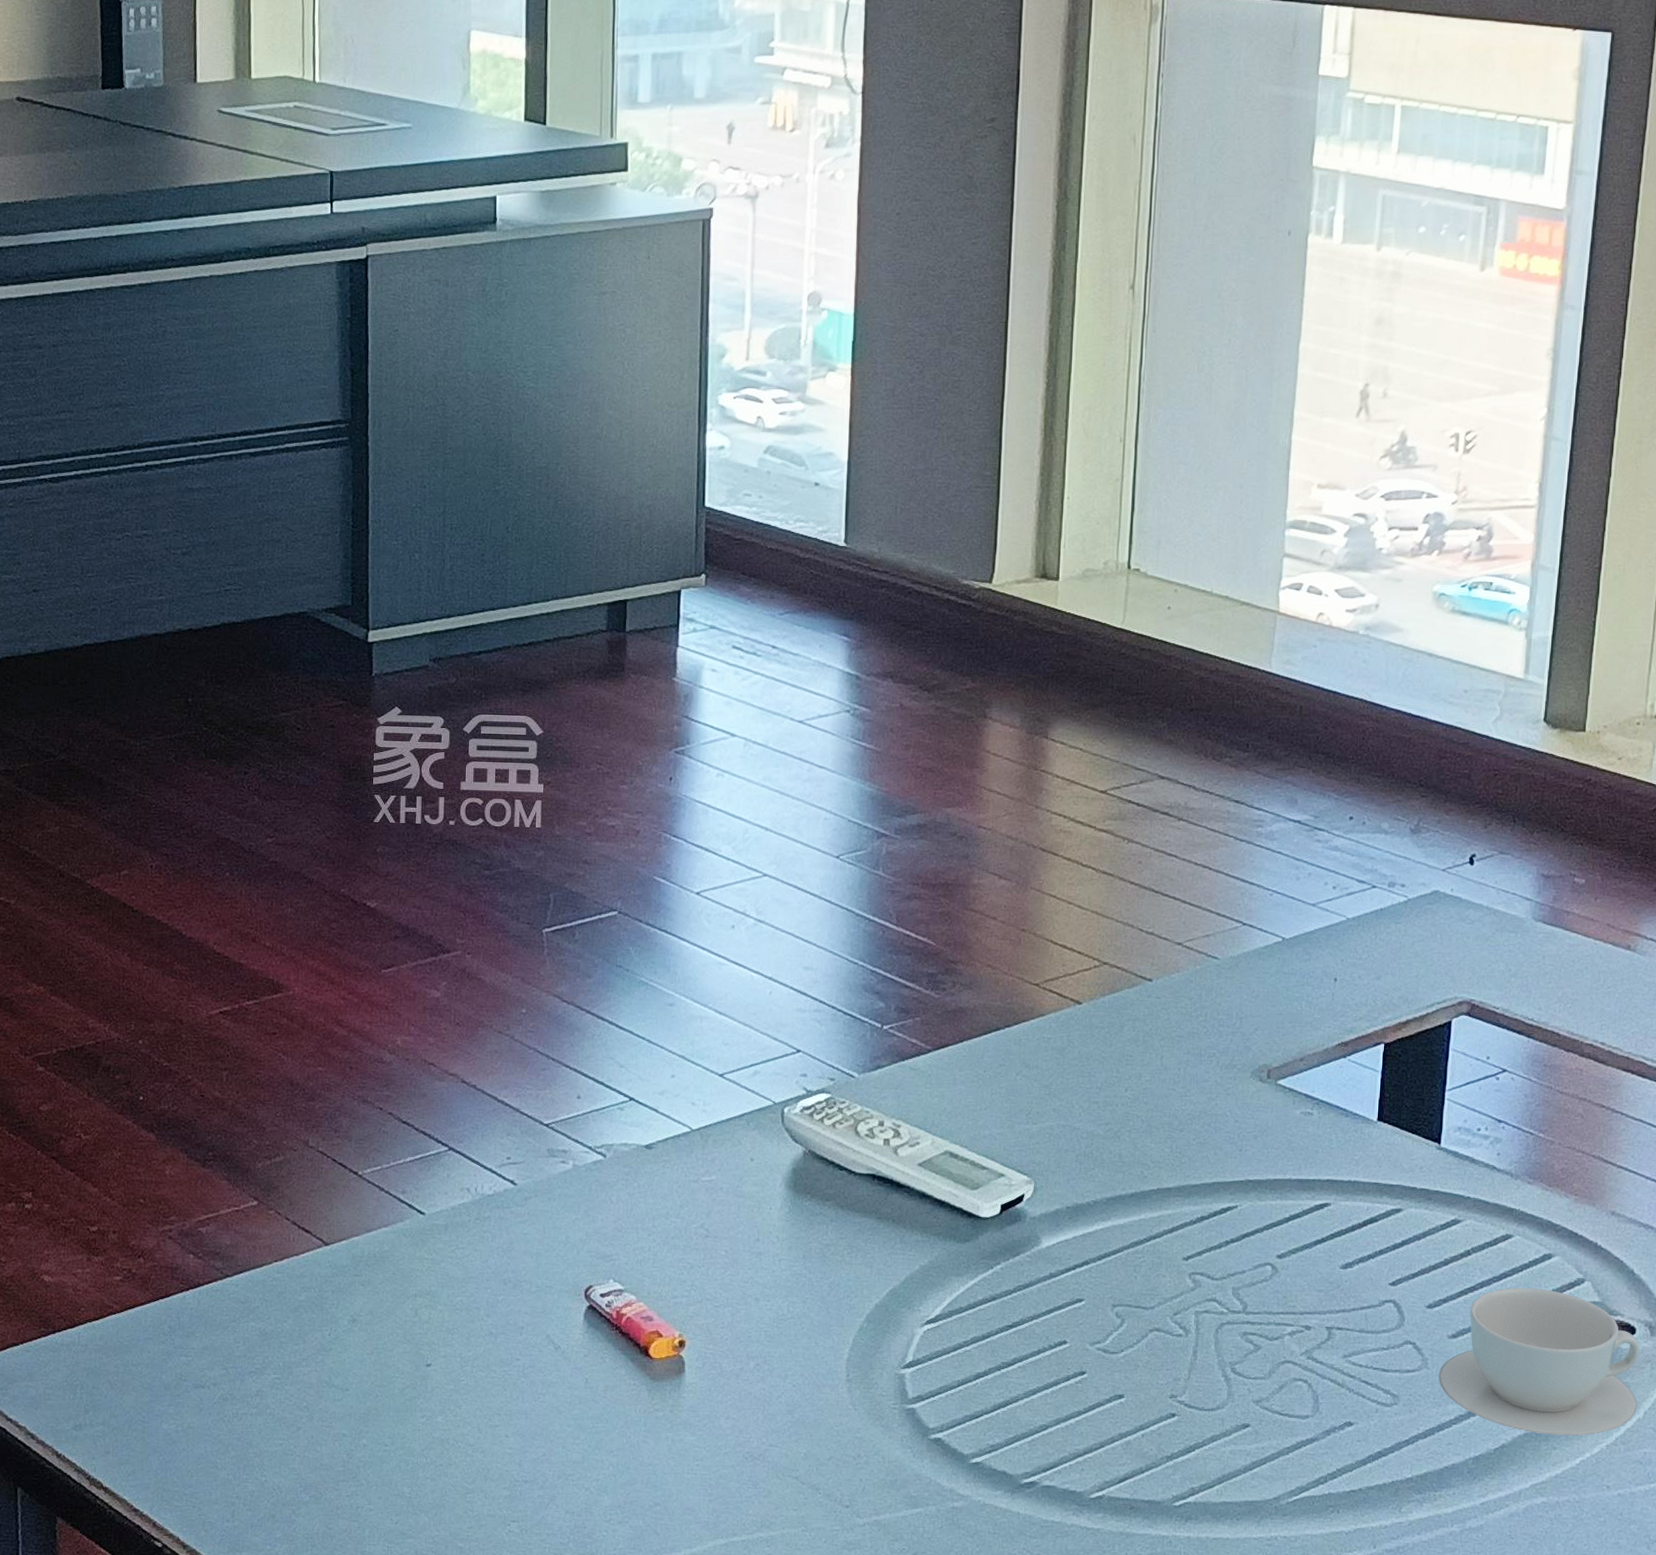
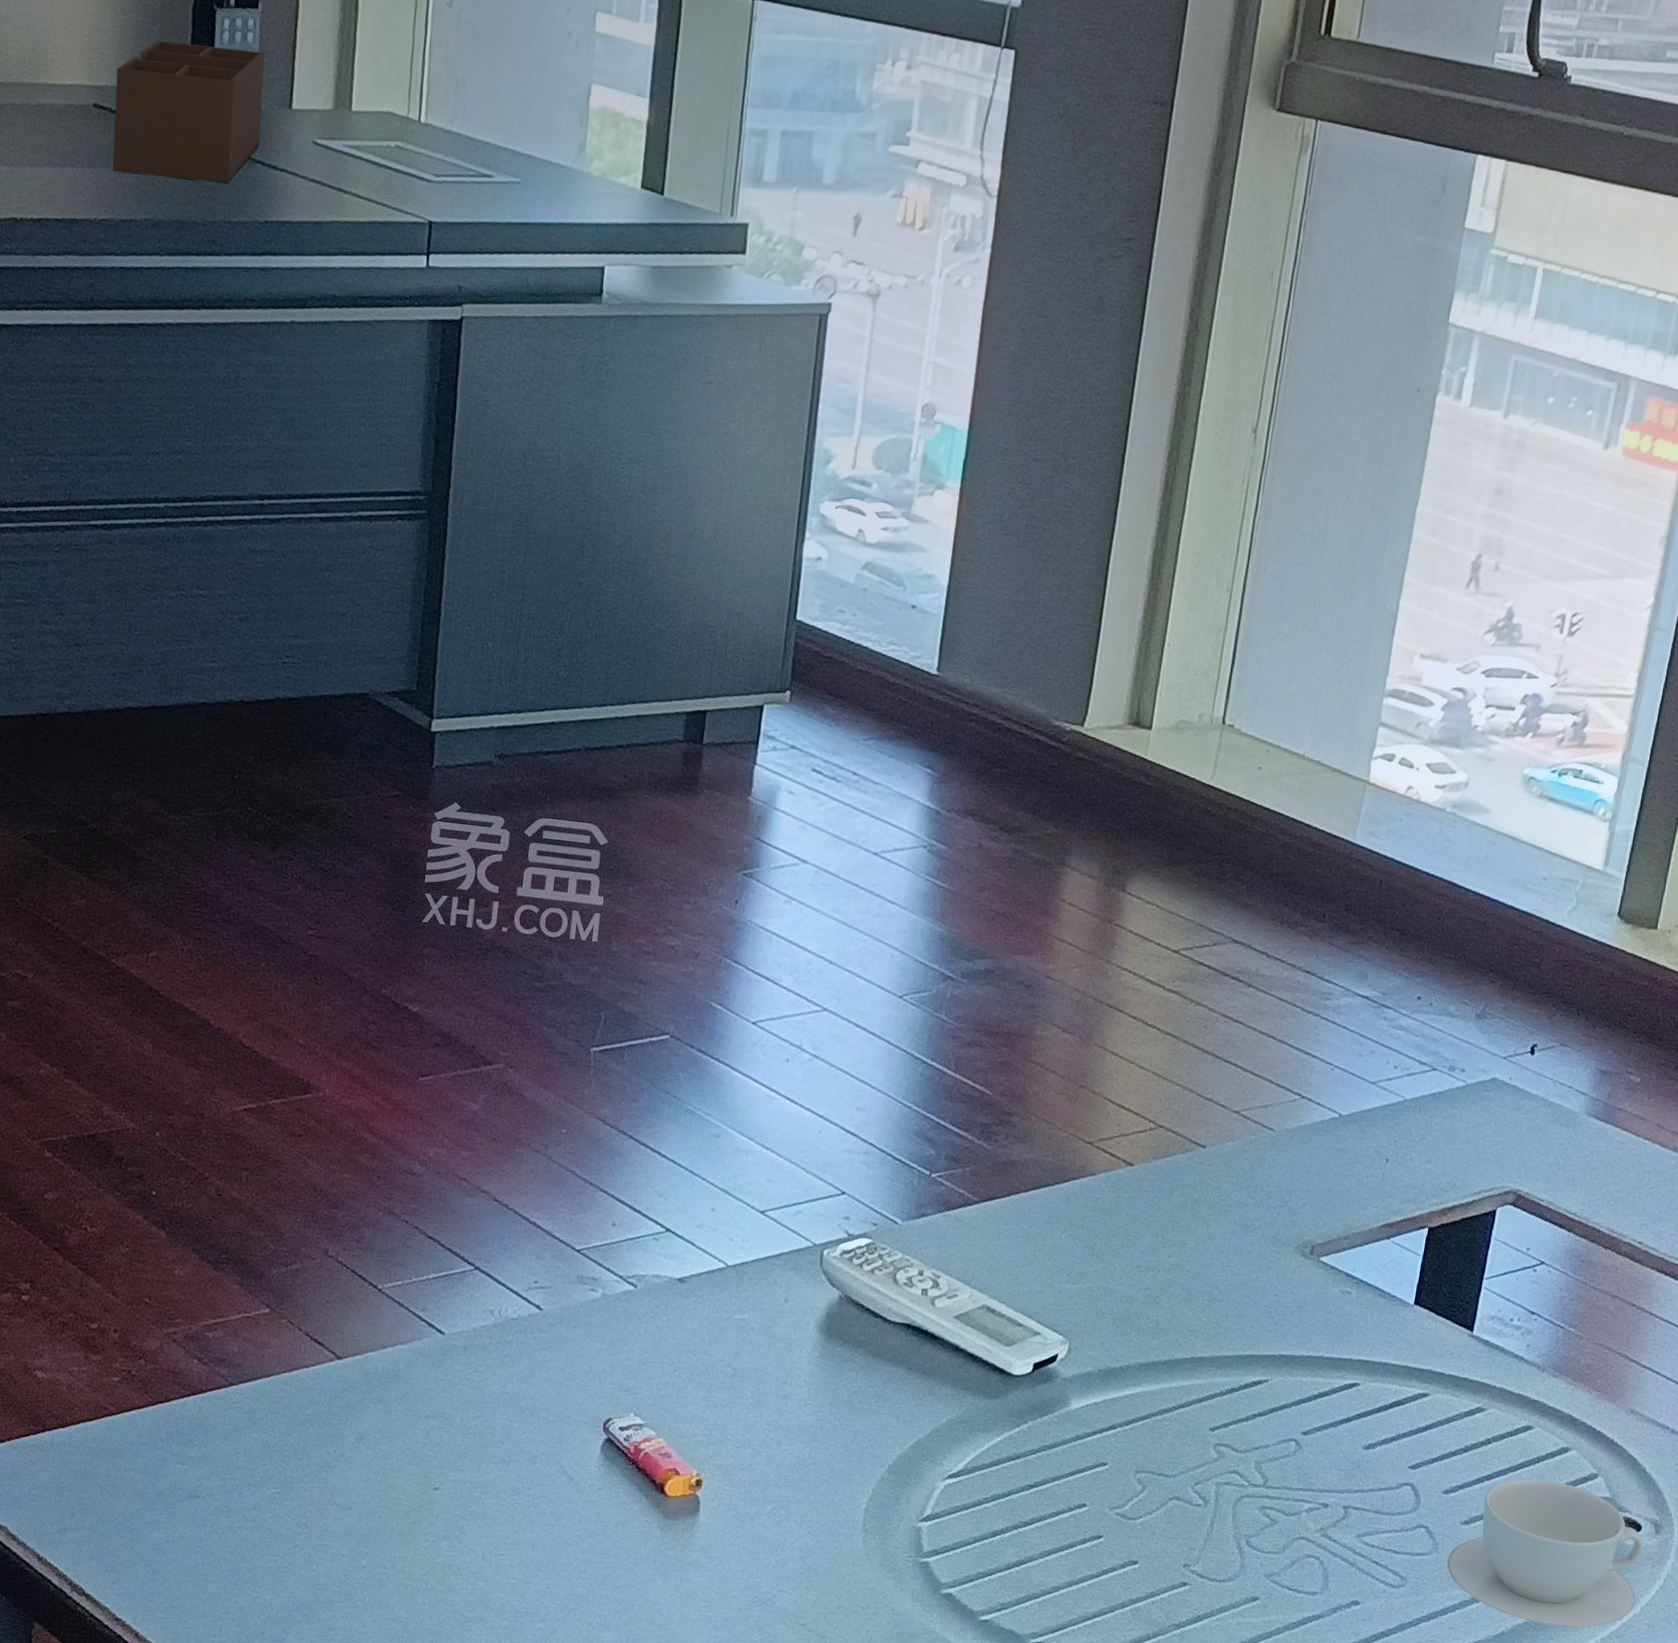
desk organizer: none [35,34,170,157] -> present [112,40,265,183]

